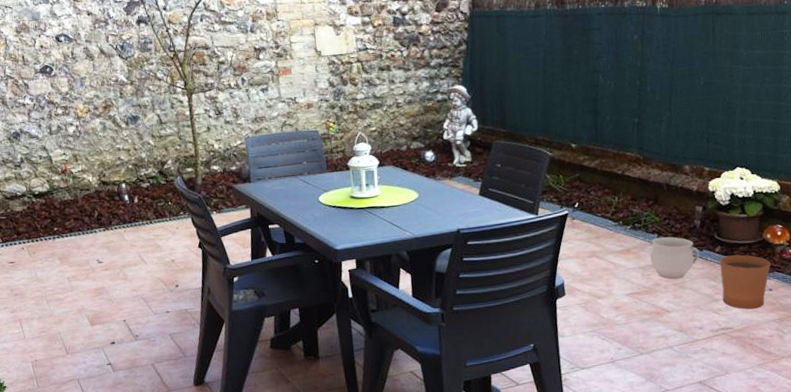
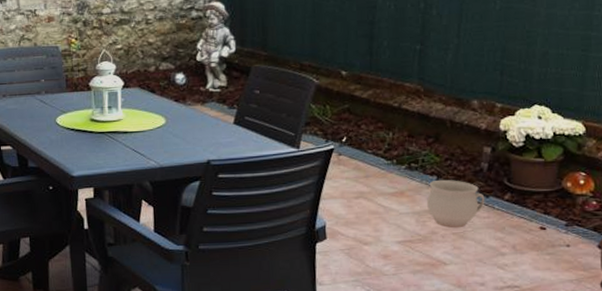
planter: present [719,254,771,310] -> none [508,204,570,267]

